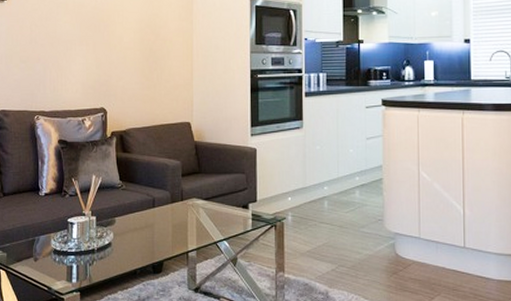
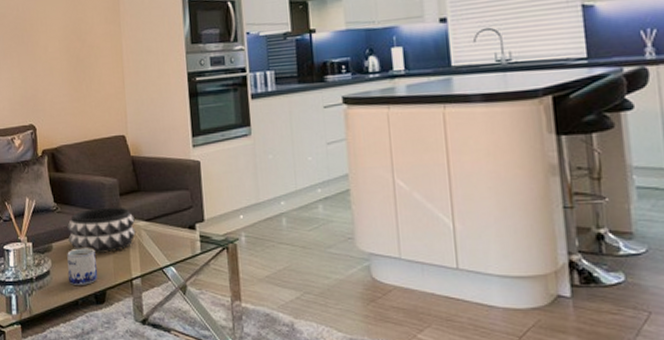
mug: none [128,223,157,256] -> present [67,248,98,285]
decorative bowl: none [131,186,194,228] -> present [67,207,136,253]

